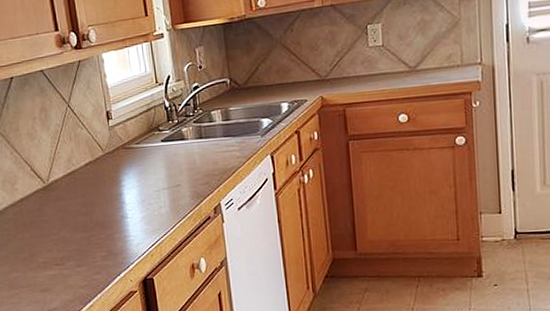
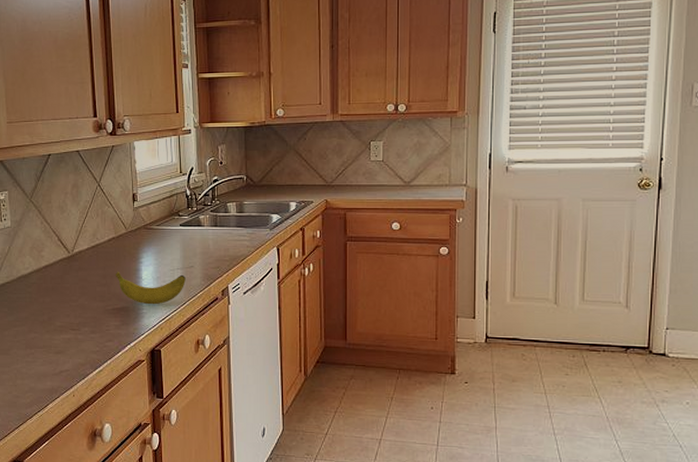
banana: none [96,194,174,231] -> present [115,271,186,305]

